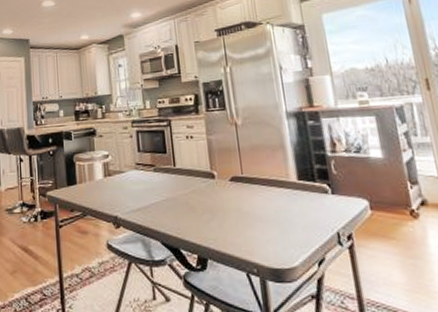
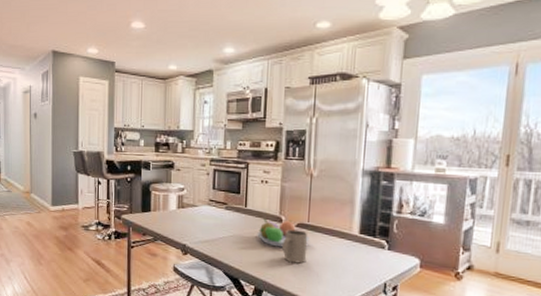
fruit bowl: none [191,174,247,206] -> present [257,218,310,247]
mug: none [219,184,249,222] -> present [282,229,308,264]

